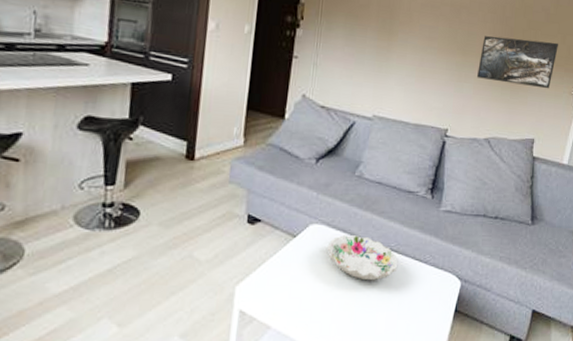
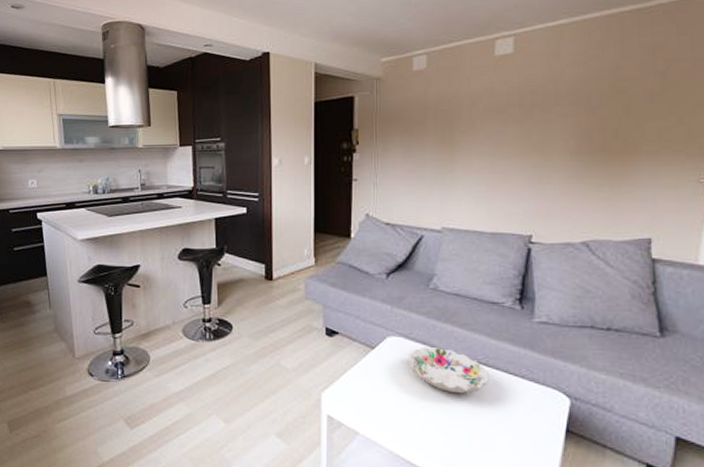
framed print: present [476,36,558,89] -> none [561,125,672,180]

